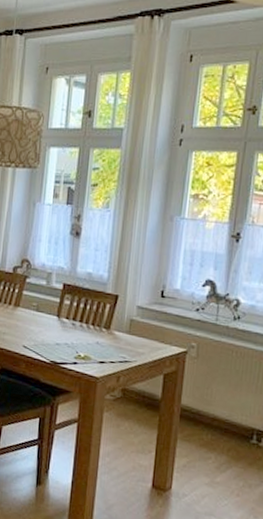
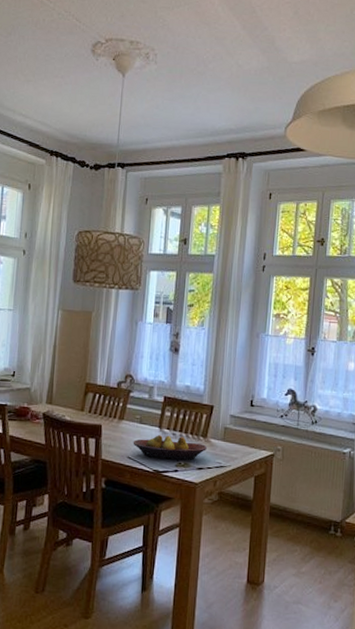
fruit bowl: none [29,324,111,353] -> present [133,435,208,460]

